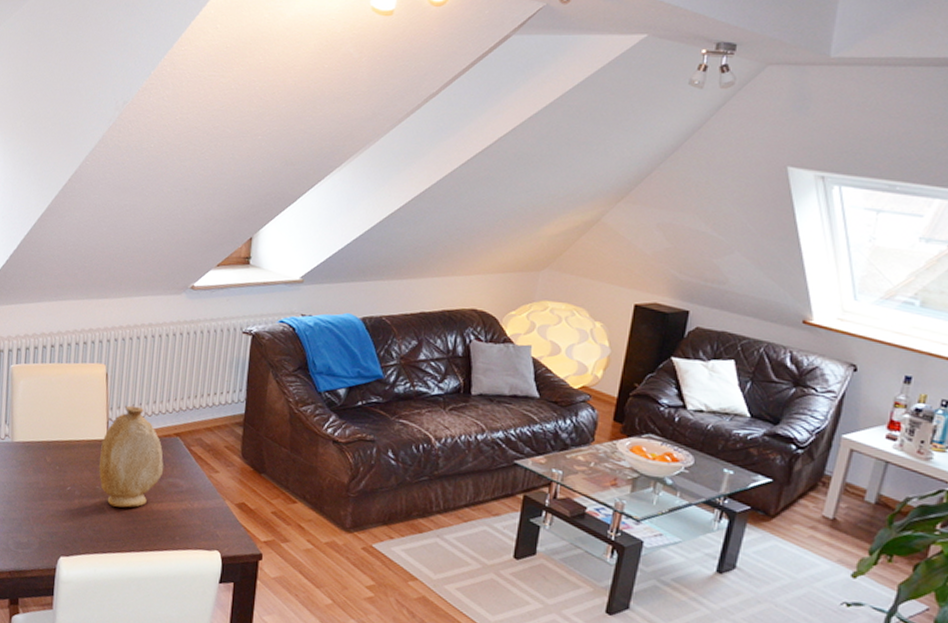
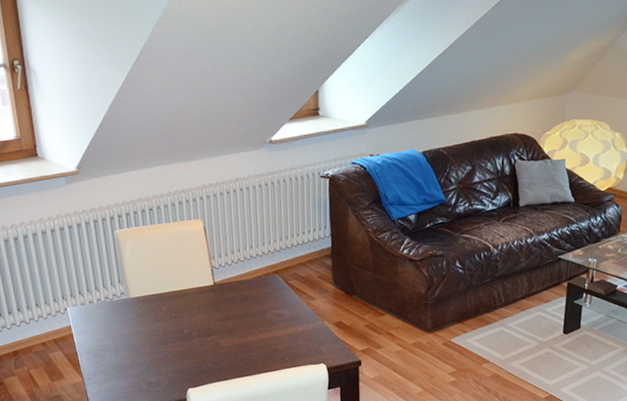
vase: present [98,405,164,508] -> none [209,252,268,340]

